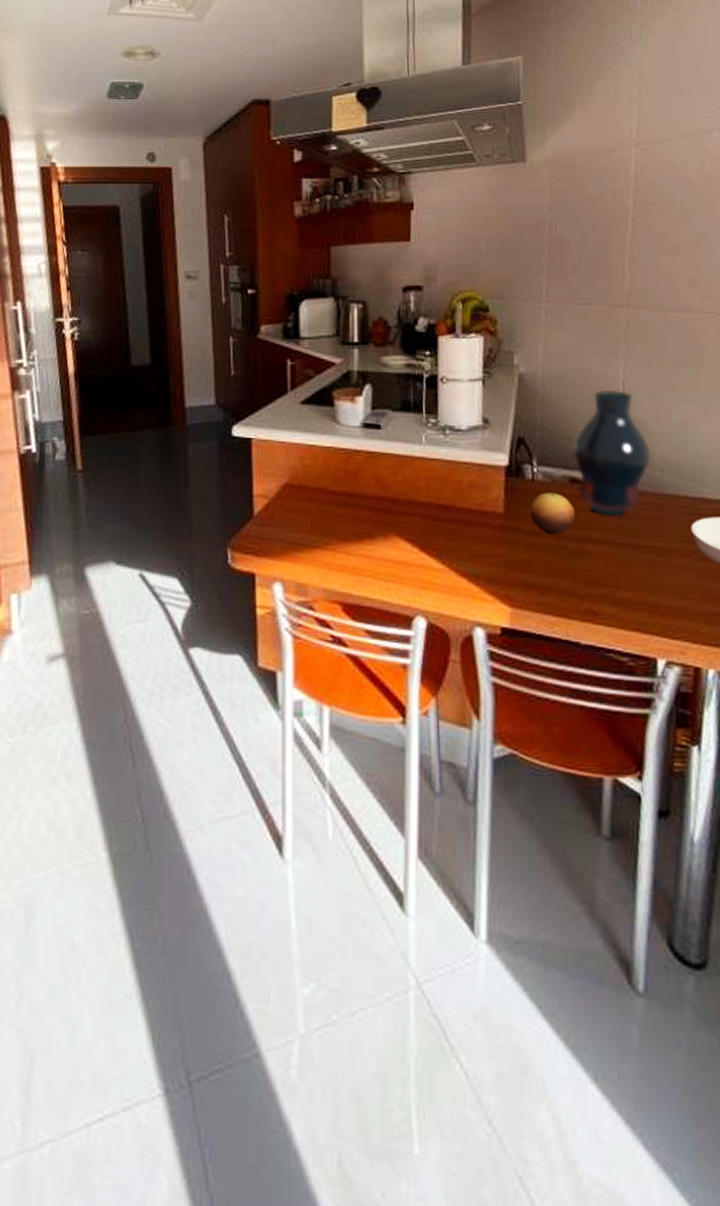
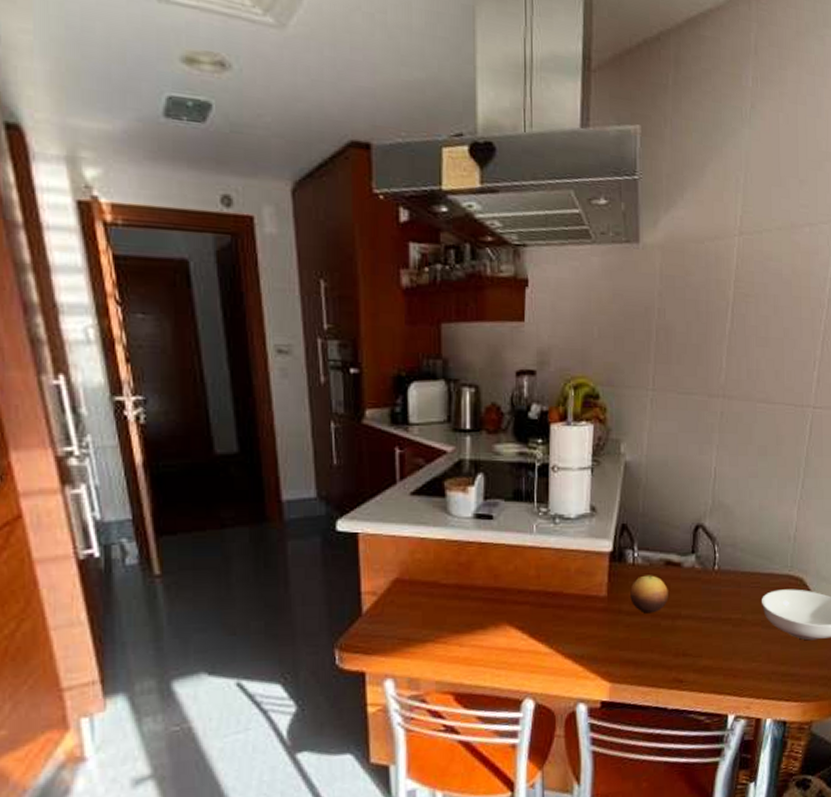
vase: present [571,389,652,515] -> none [668,476,734,593]

